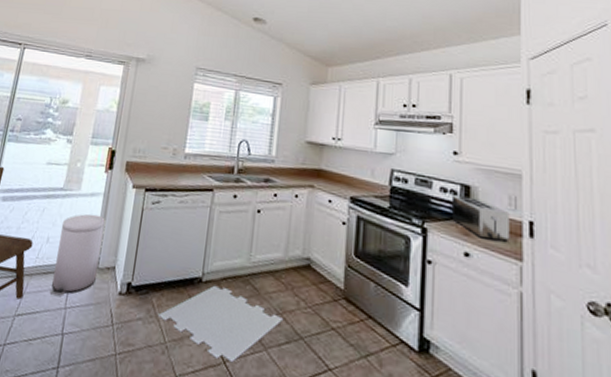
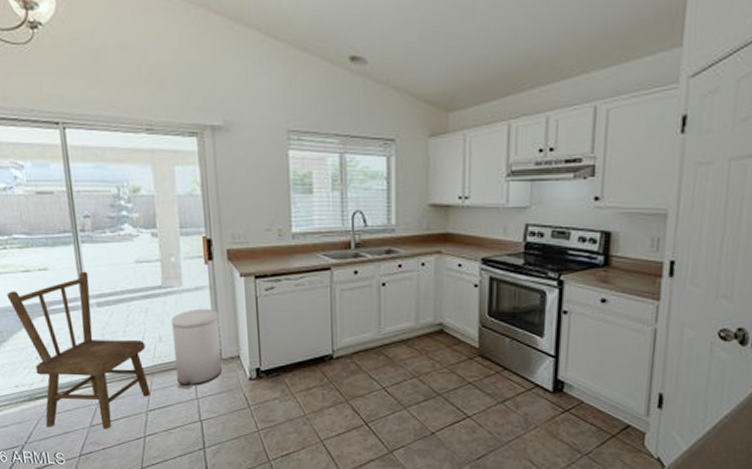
floor mat: present [157,285,284,363] -> none [293,360,421,423]
toaster: present [451,195,510,242] -> none [589,244,651,284]

